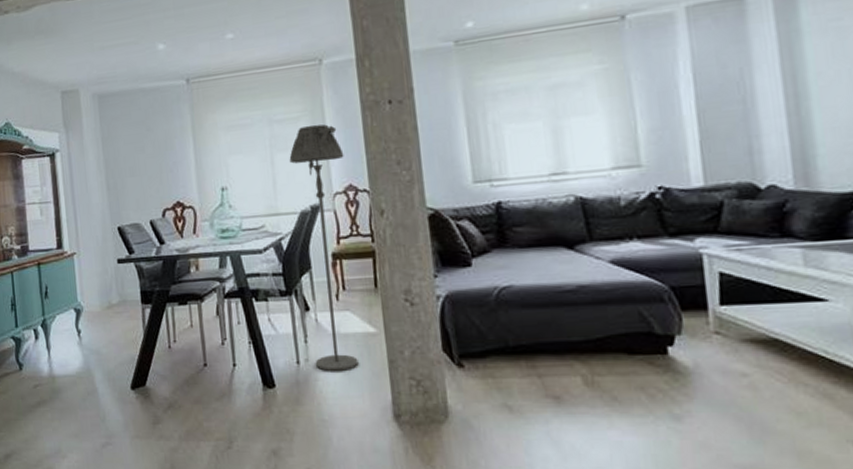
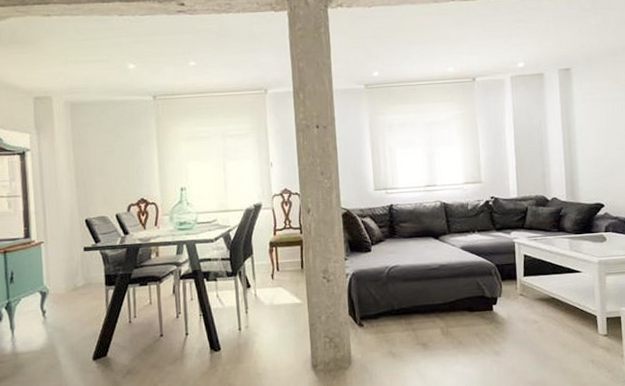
floor lamp: present [289,124,359,371] -> none [238,140,287,335]

